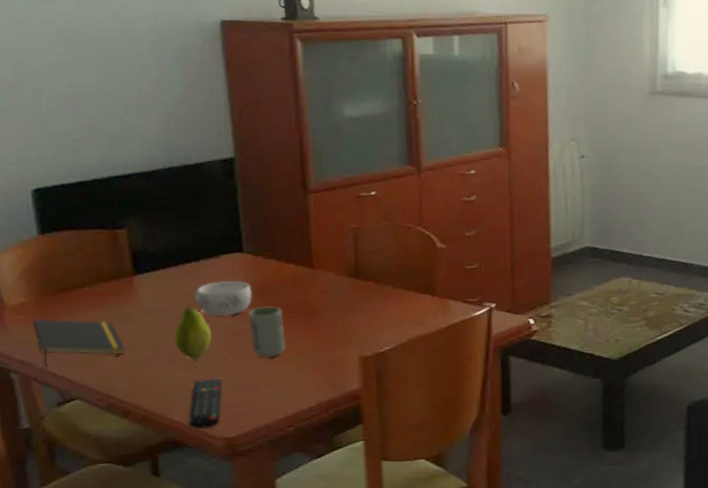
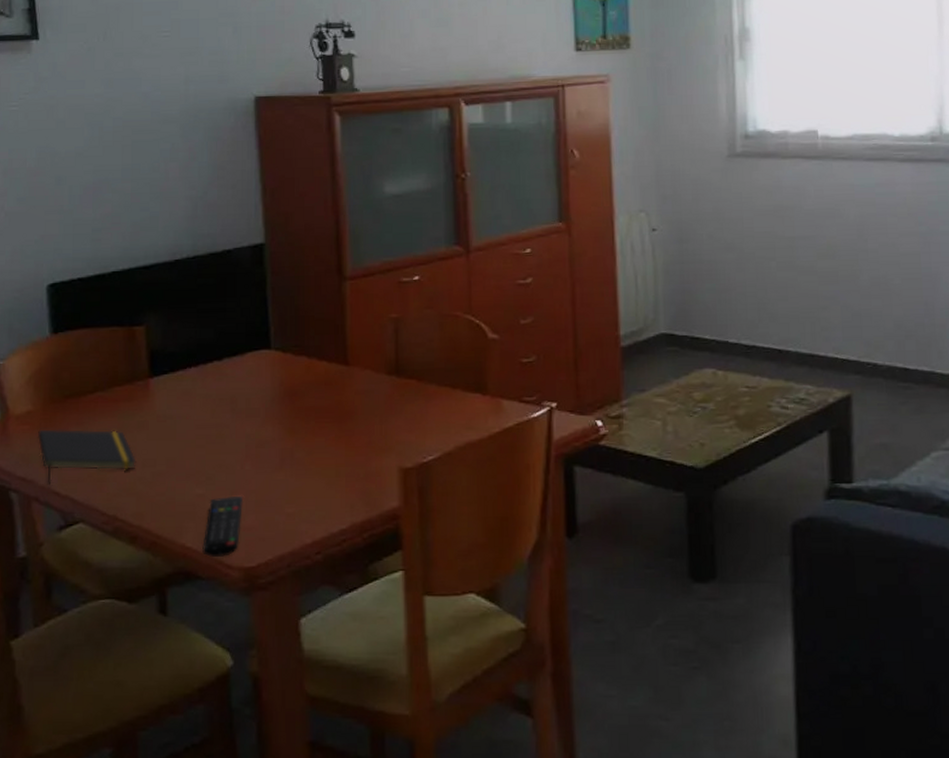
fruit: present [174,303,212,359] -> none [191,409,233,474]
decorative bowl: present [194,280,252,316] -> none [215,381,279,423]
cup: present [248,306,287,358] -> none [274,410,316,471]

